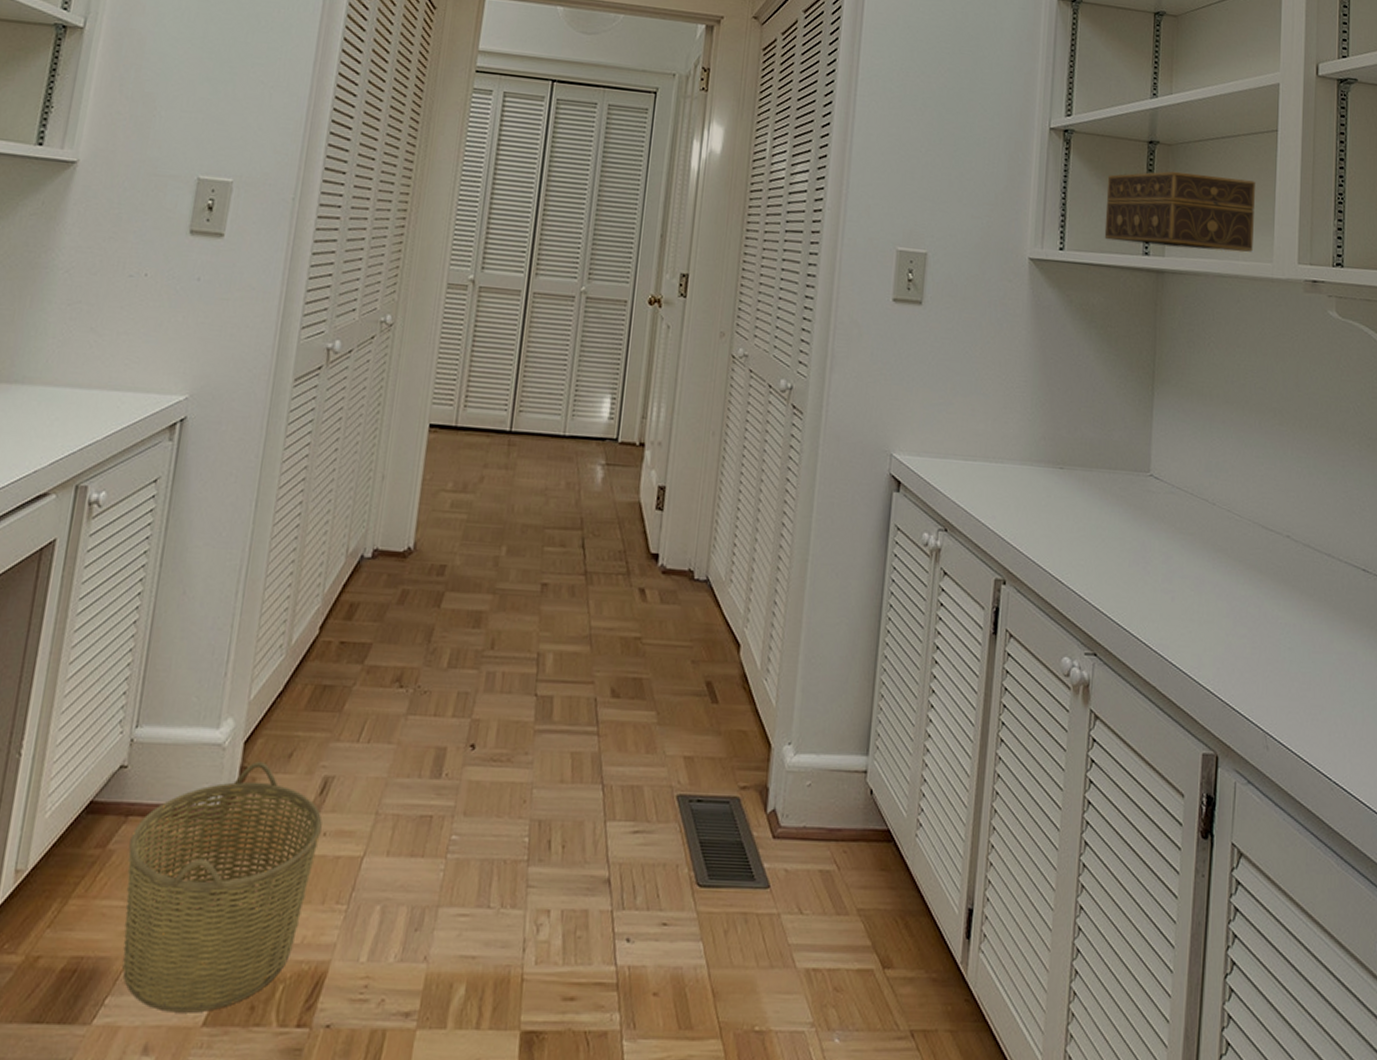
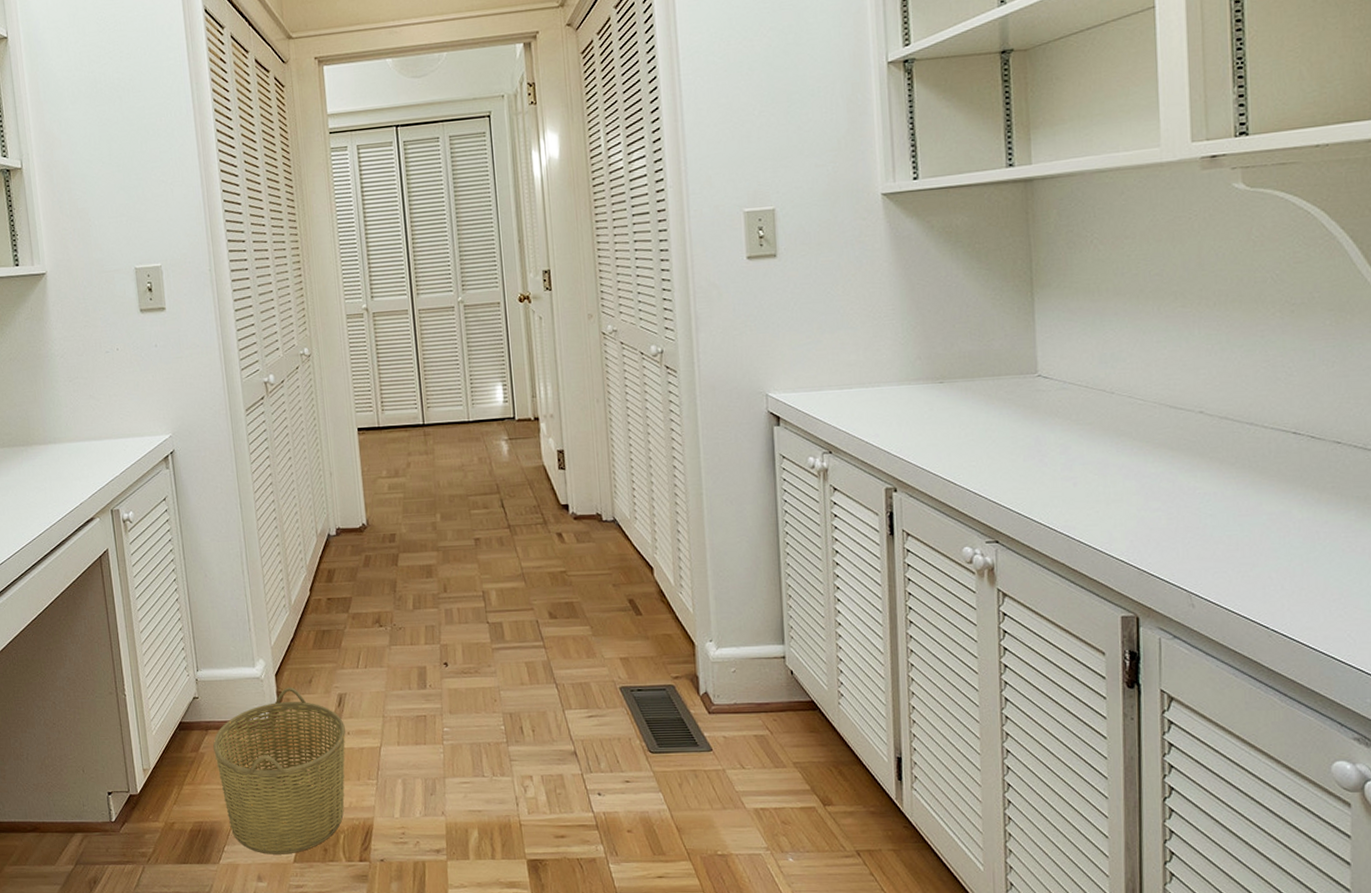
decorative box: present [1104,171,1256,252] -> none [958,66,1135,160]

